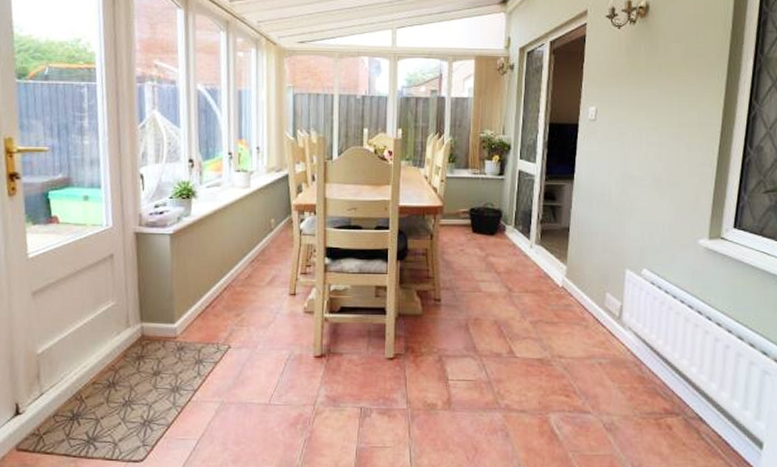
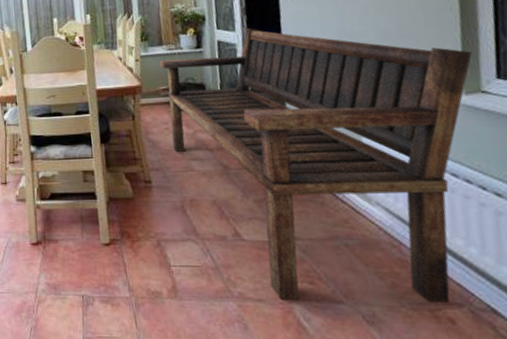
bench: none [463,161,720,413] -> present [159,28,473,304]

